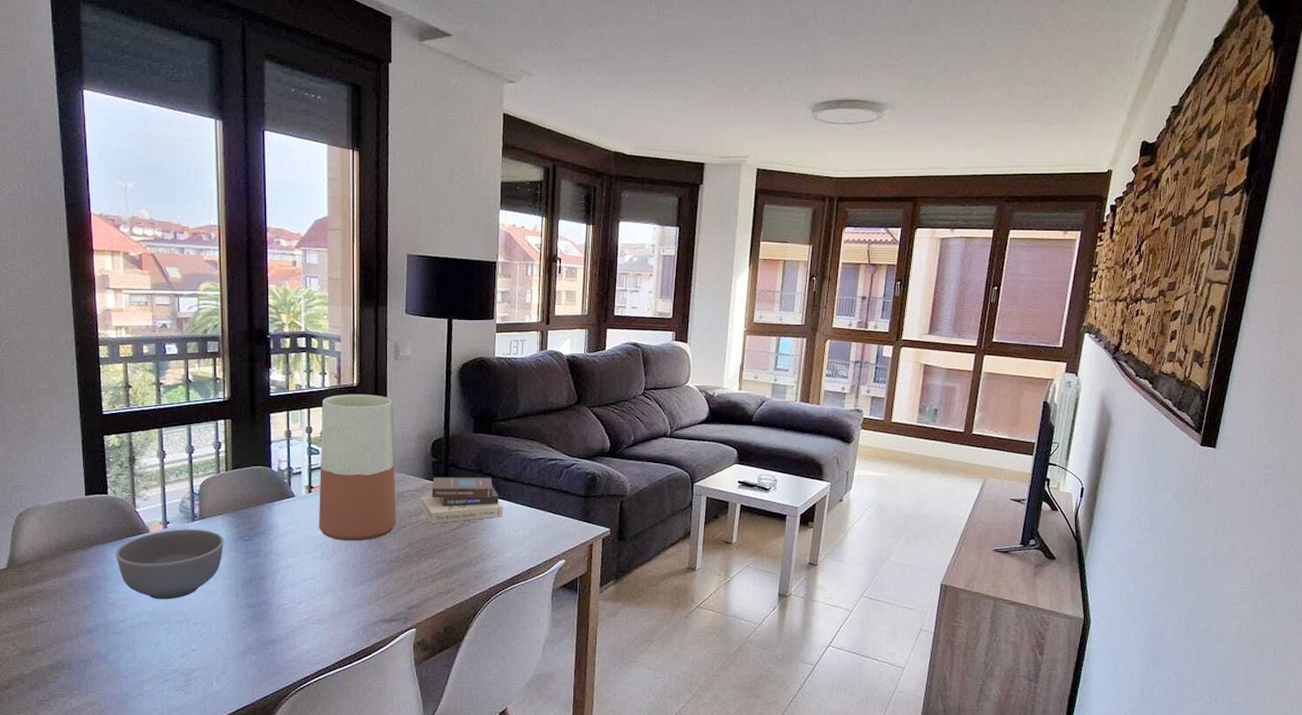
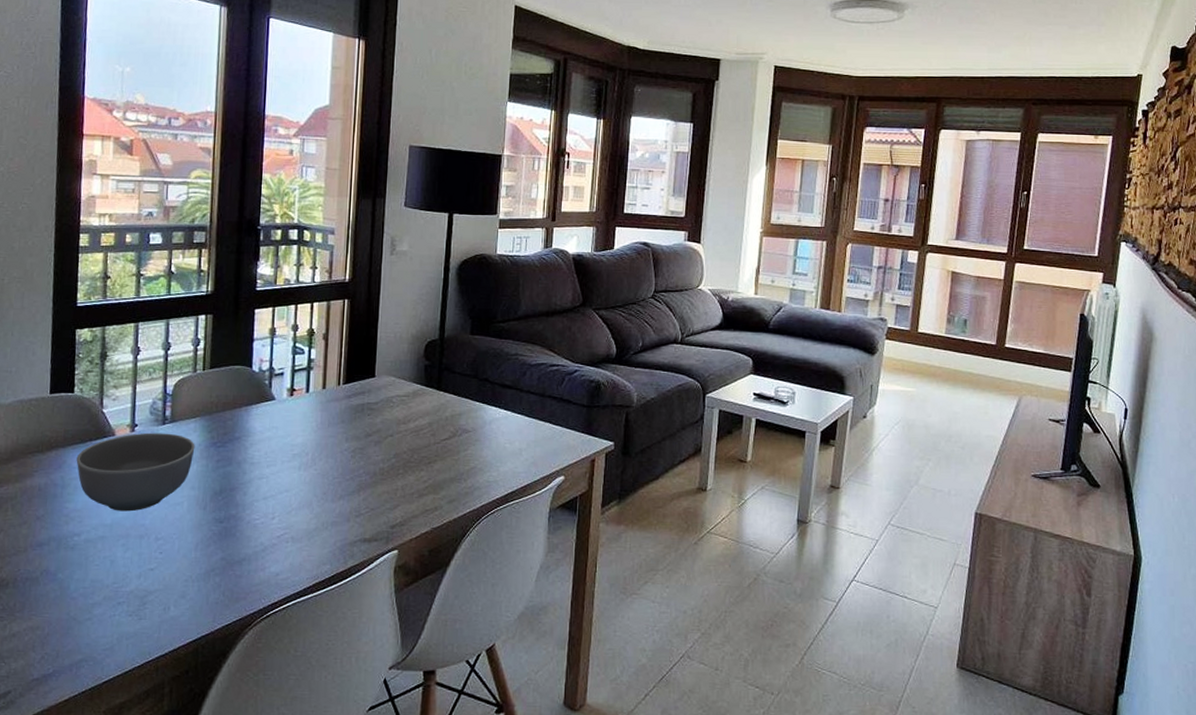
vase: present [318,394,396,541] -> none [298,290,386,451]
books: present [420,477,503,523] -> none [409,381,499,433]

